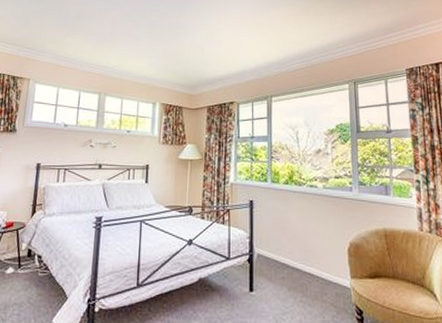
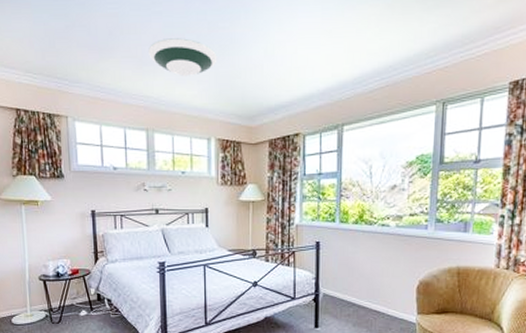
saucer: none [108,23,166,52] -> present [148,38,217,76]

